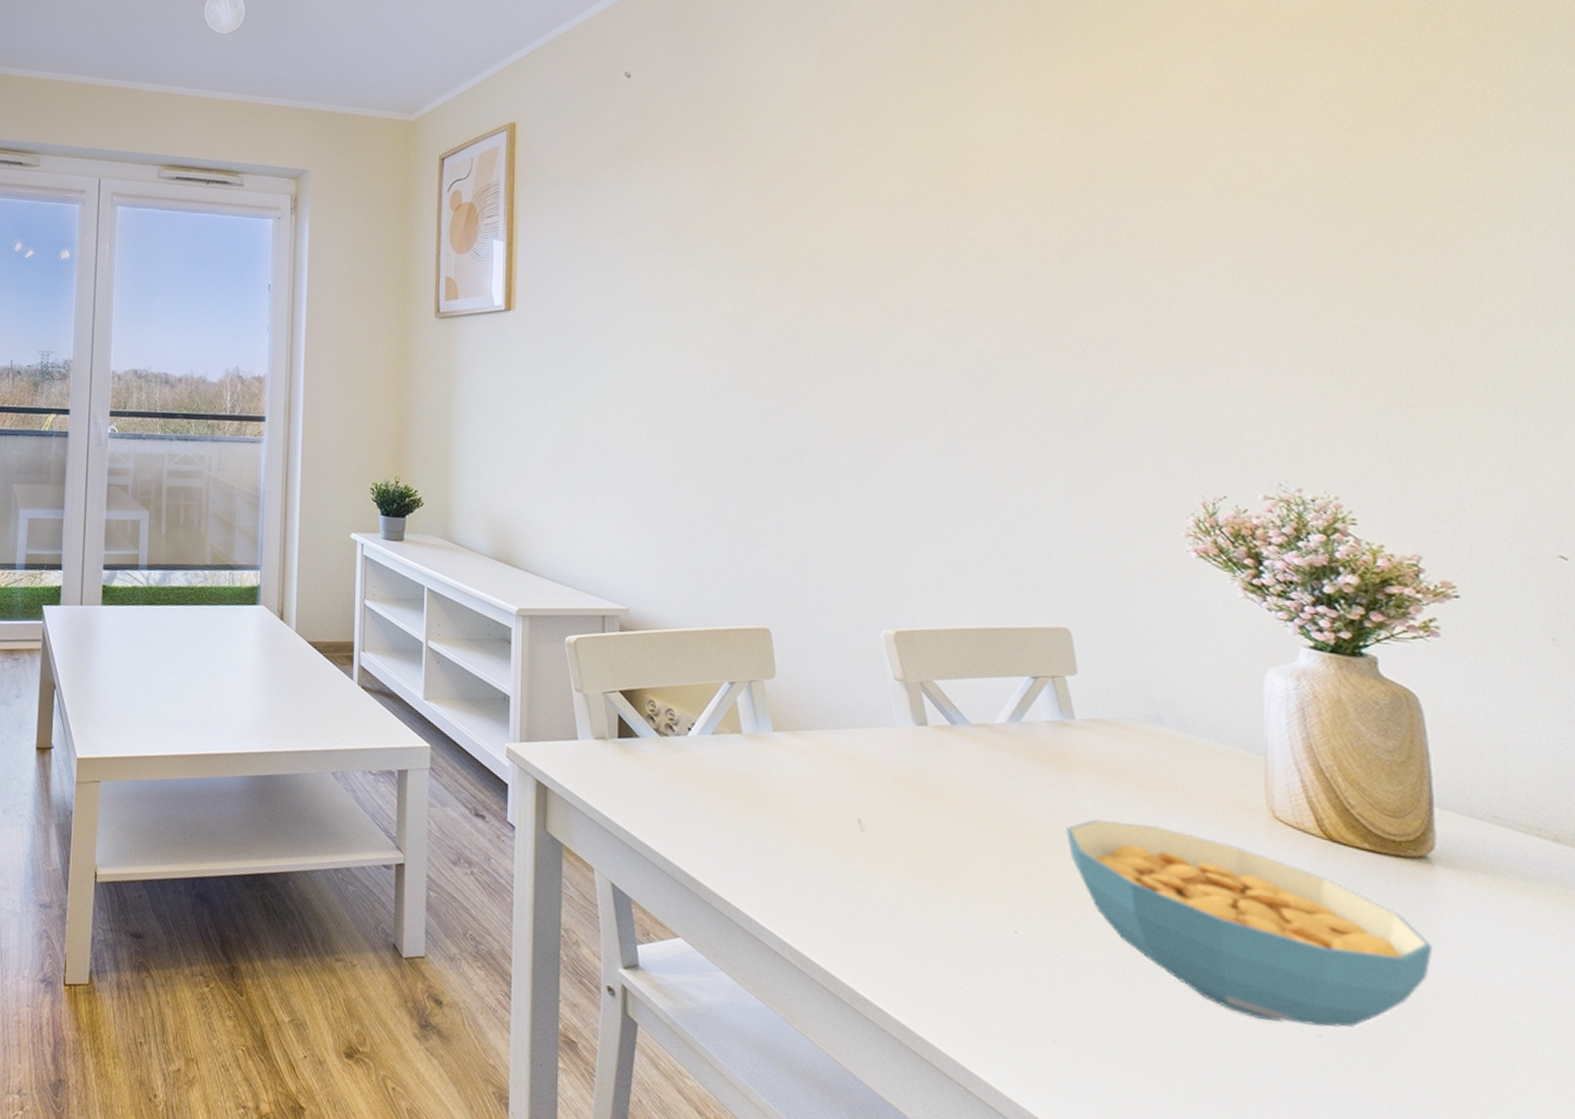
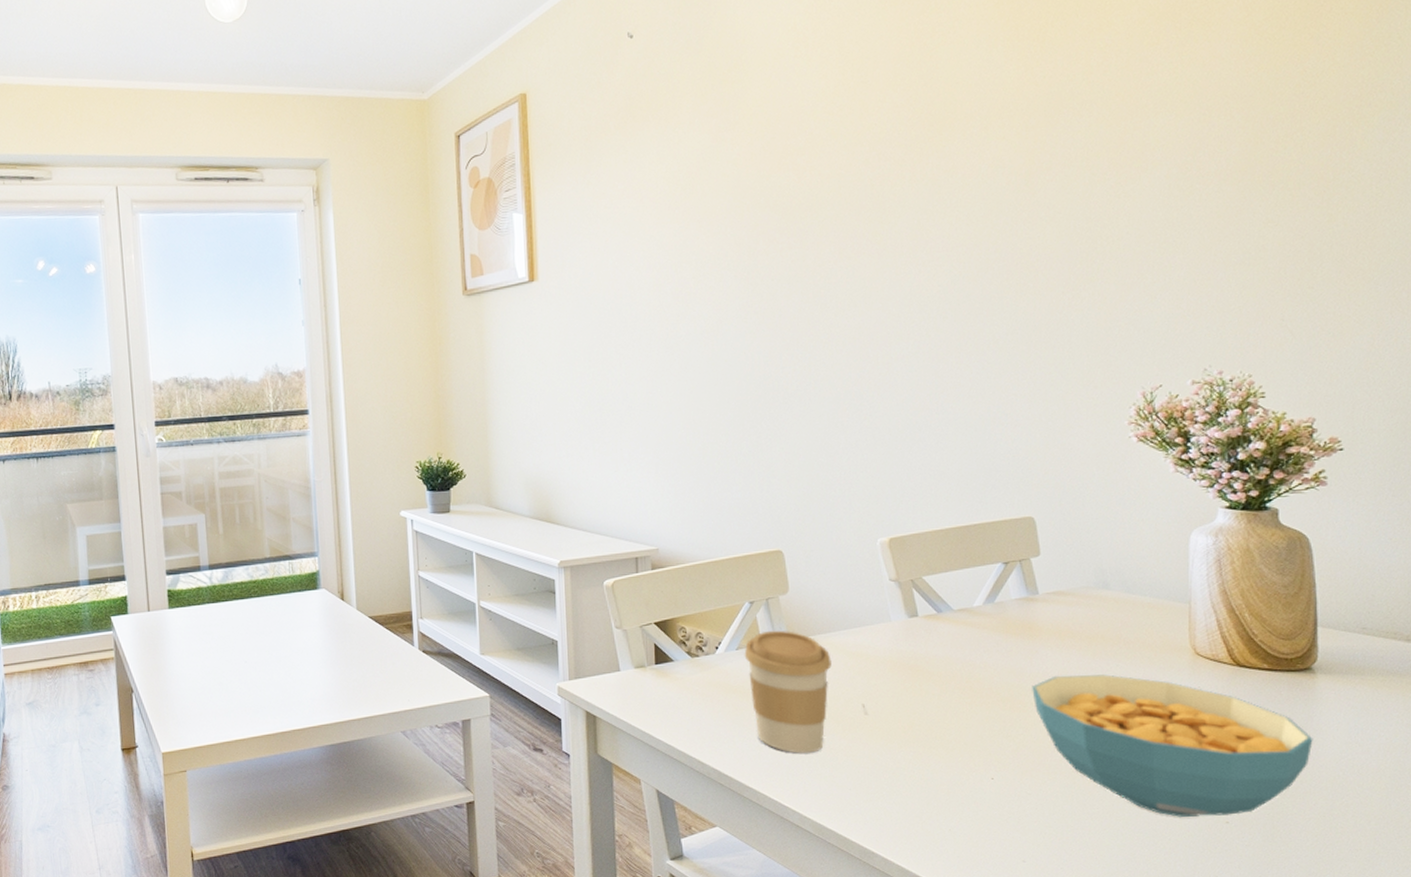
coffee cup: none [720,717,823,868] -> present [744,630,832,753]

